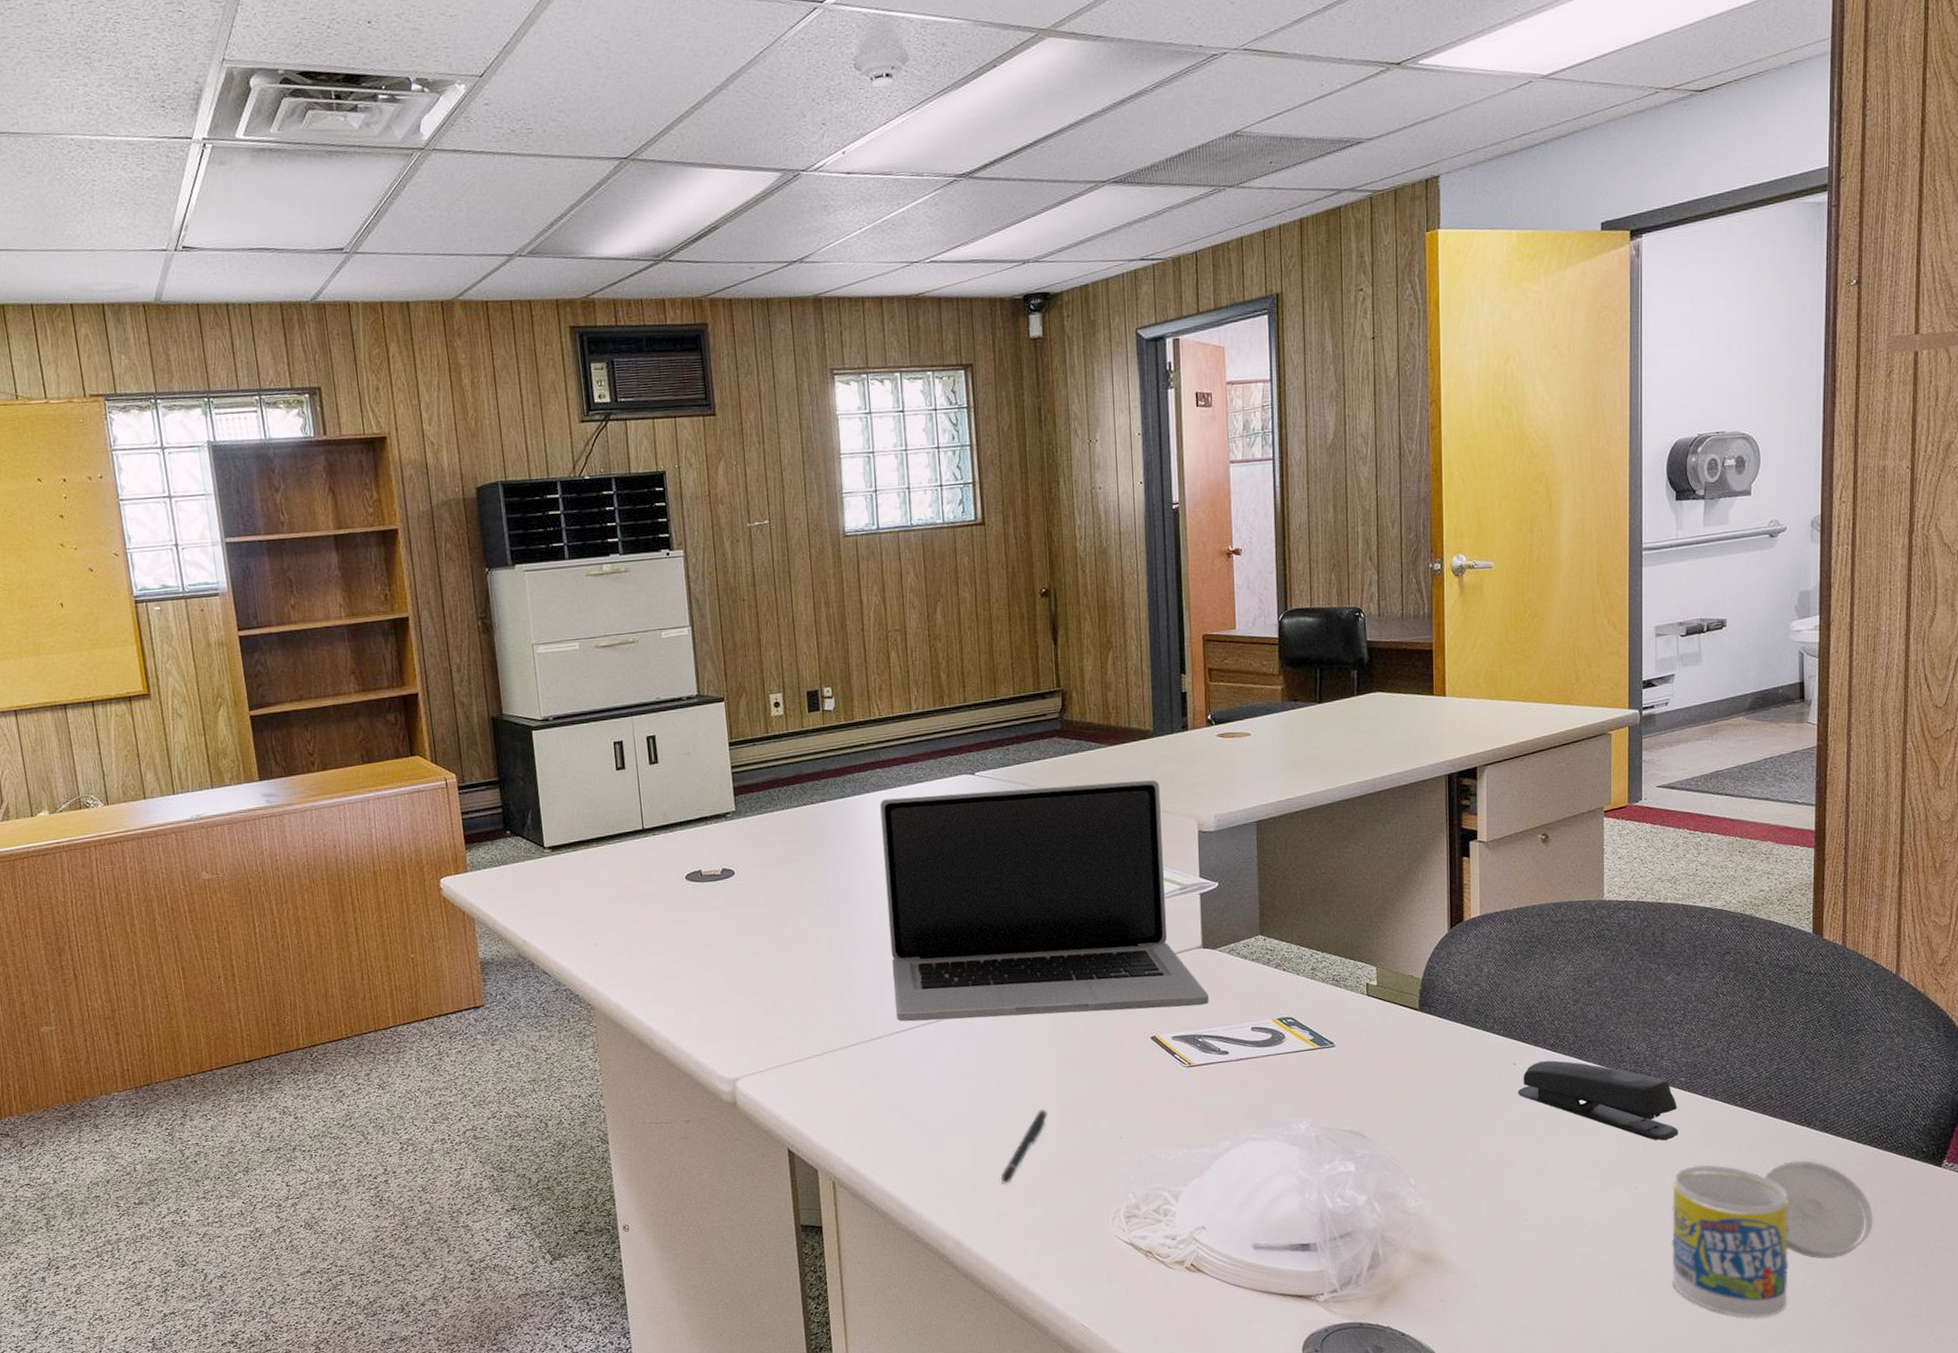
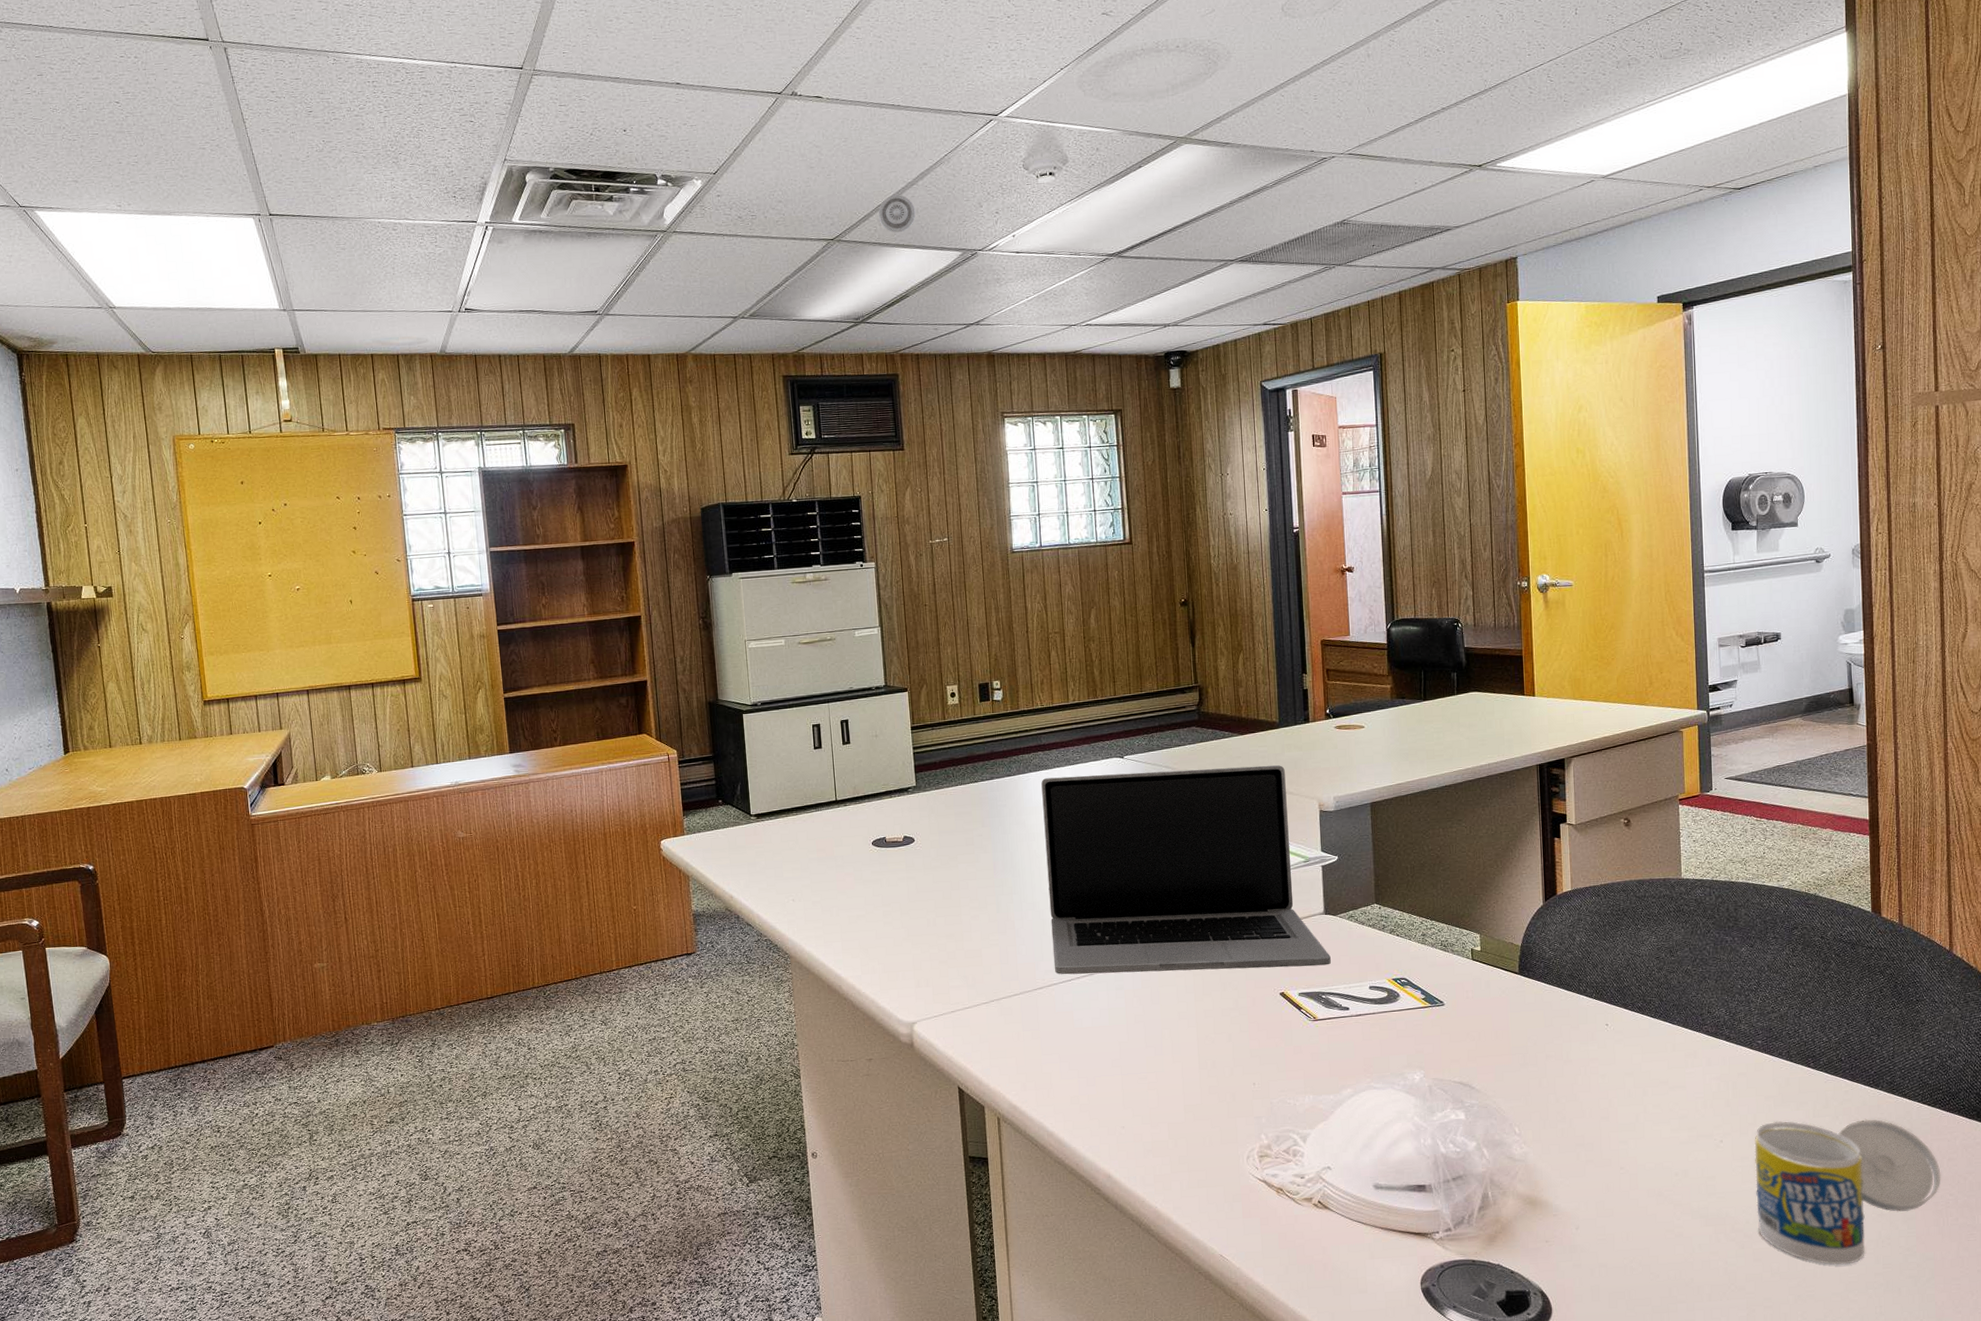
smoke detector: none [680,101,726,150] -> present [878,194,916,233]
pen: present [1001,1109,1048,1184] -> none [1147,1056,1189,1123]
stapler: present [1517,1060,1678,1141] -> none [1610,1022,1758,1098]

